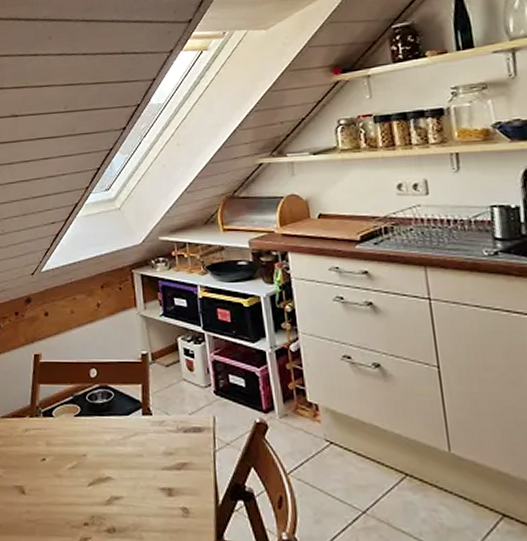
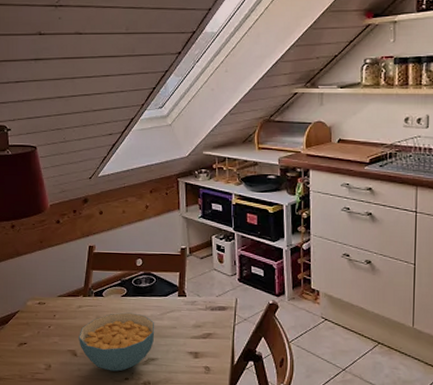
cereal bowl: none [26,436,117,514] -> present [79,312,155,372]

